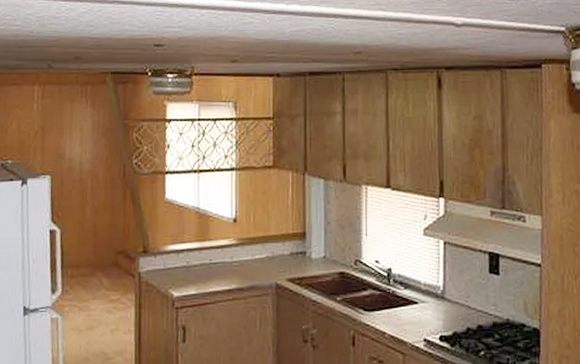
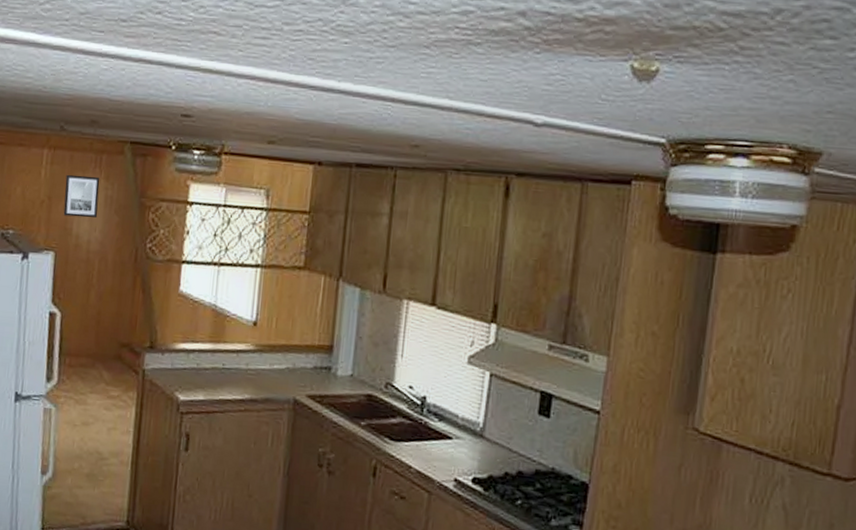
wall art: none [56,105,87,143] -> present [63,174,100,218]

